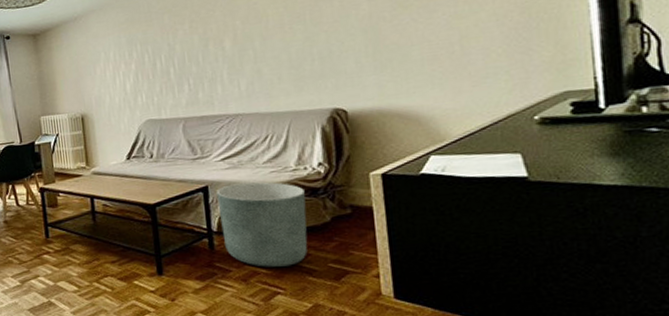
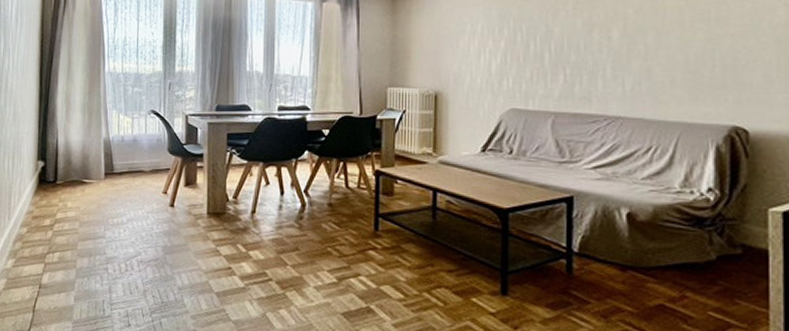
planter: present [216,182,308,267] -> none [582,199,688,308]

